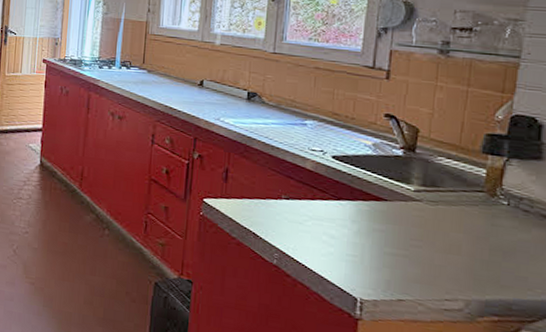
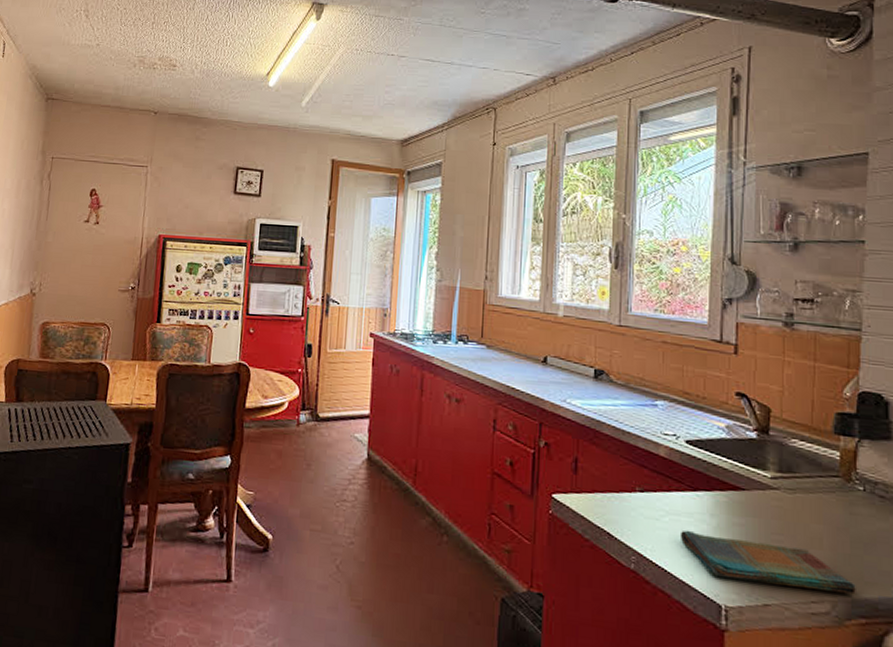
dish towel: none [321,233,491,296] -> present [679,530,856,595]

